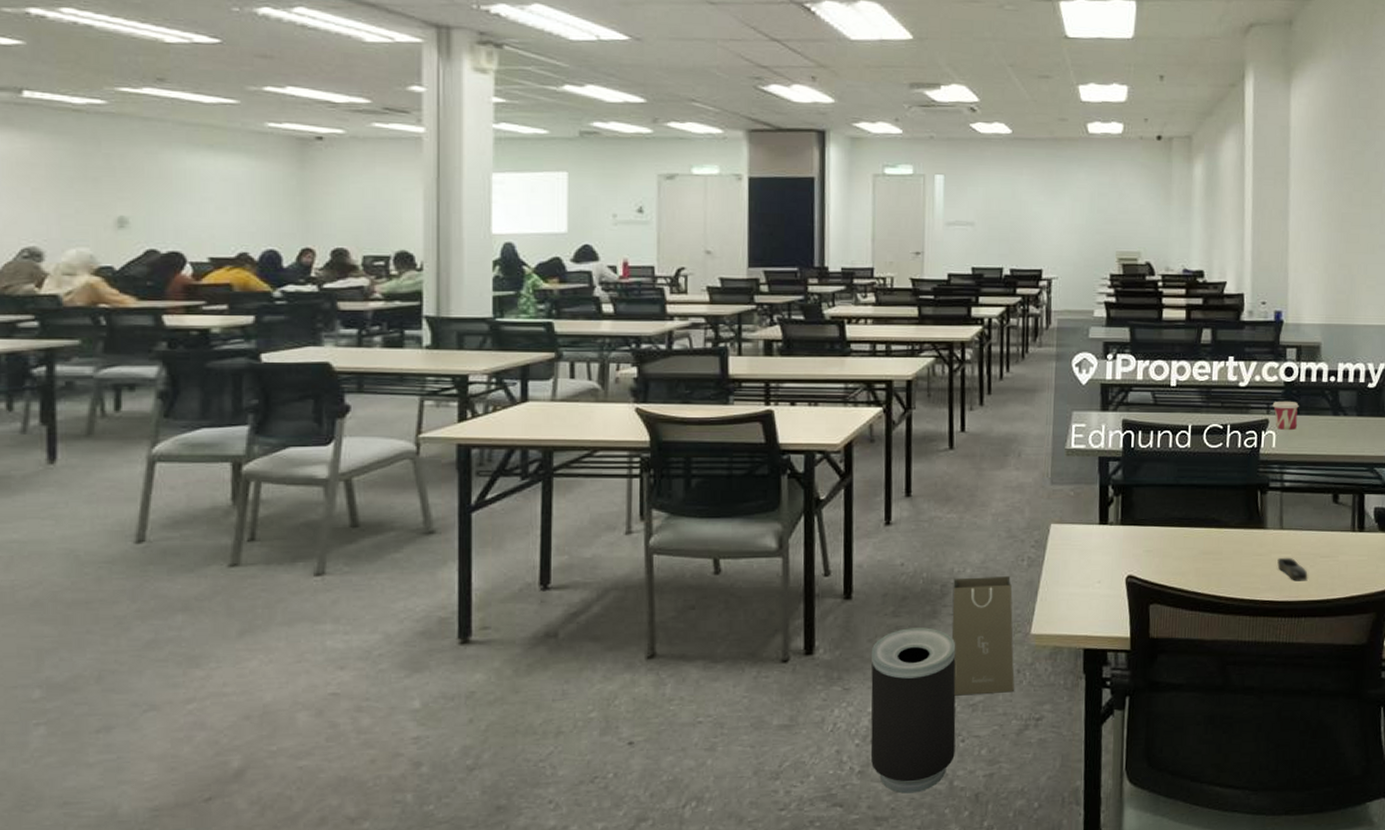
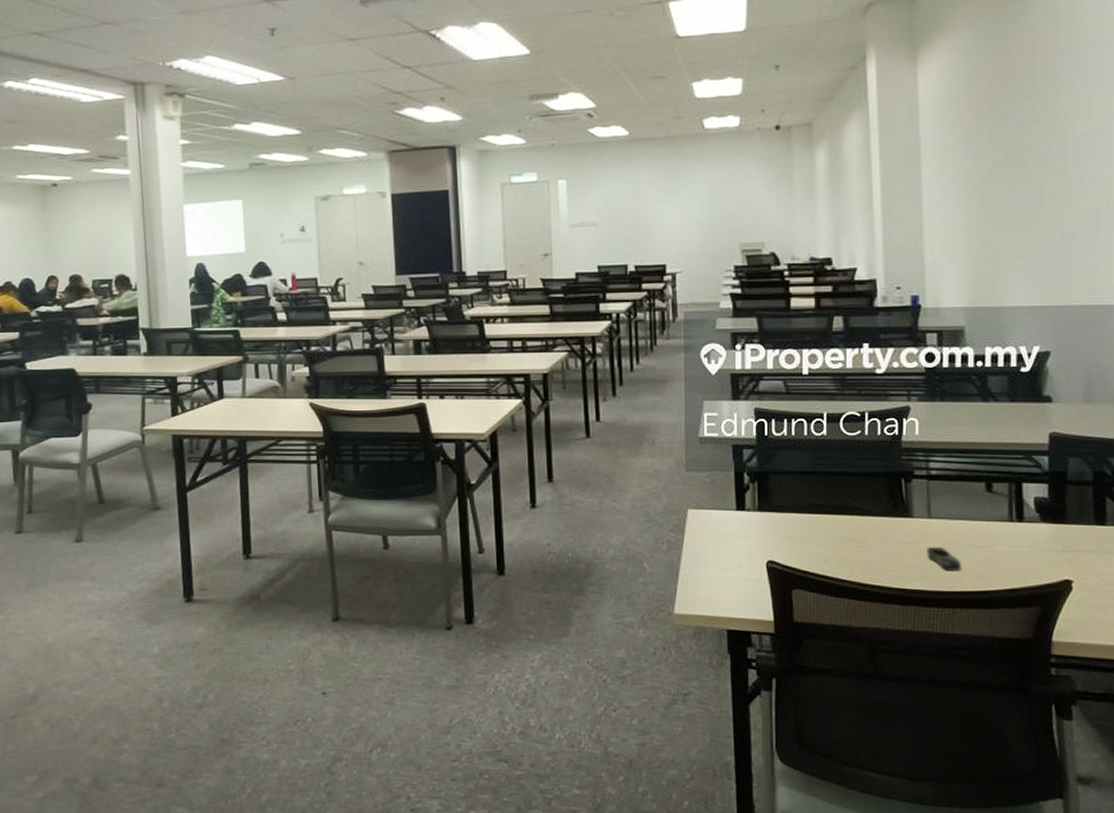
trash bin: present [870,627,956,794] -> none [526,603,608,756]
shopping bag: present [951,576,1014,696] -> none [597,558,661,668]
cup: present [1272,400,1299,431] -> none [913,387,943,418]

